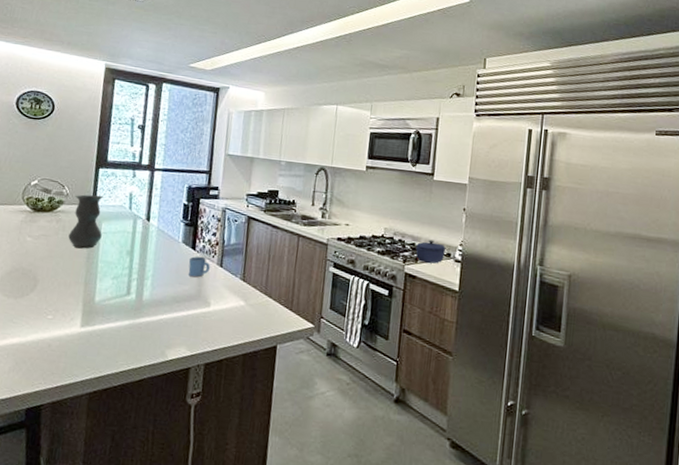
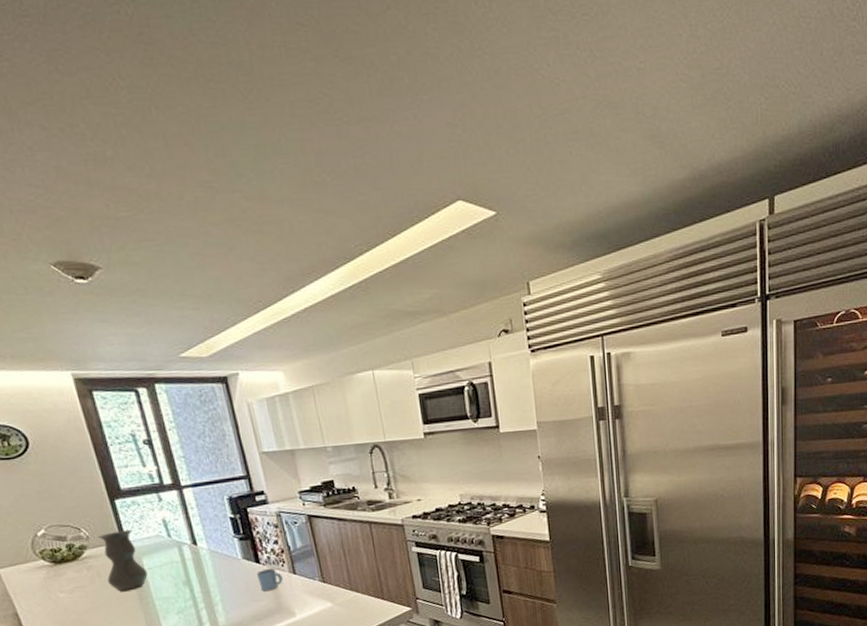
cooking pot: present [415,239,445,264] -> none [497,496,528,520]

